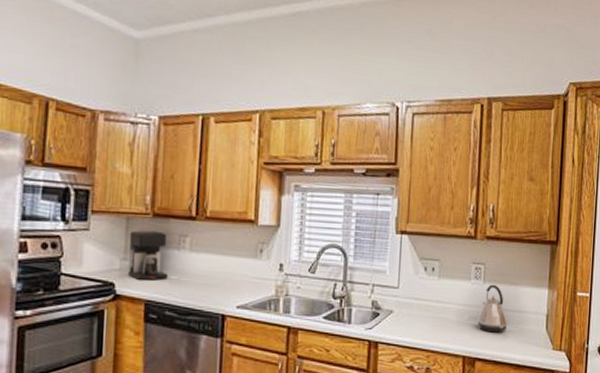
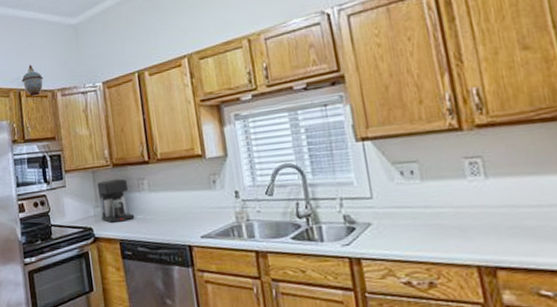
decorative jar: none [53,70,84,112] -> present [22,64,43,97]
kettle: present [477,284,508,333] -> none [486,178,536,236]

